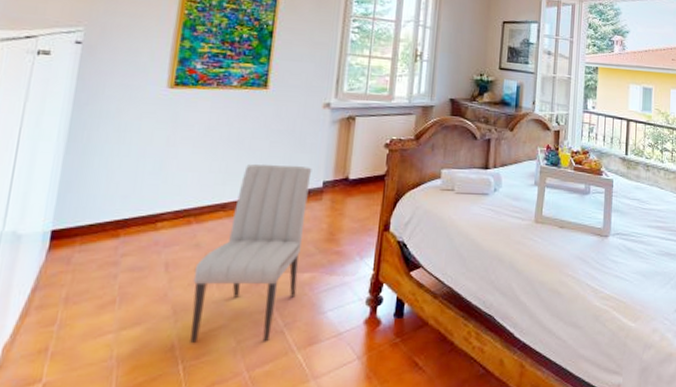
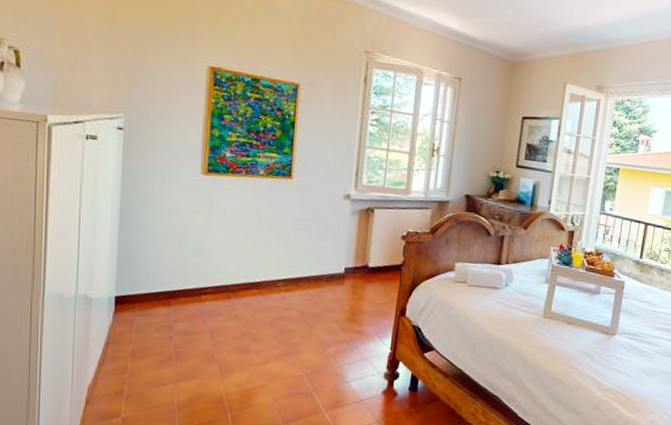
chair: present [190,164,312,343] -> none [235,248,335,401]

